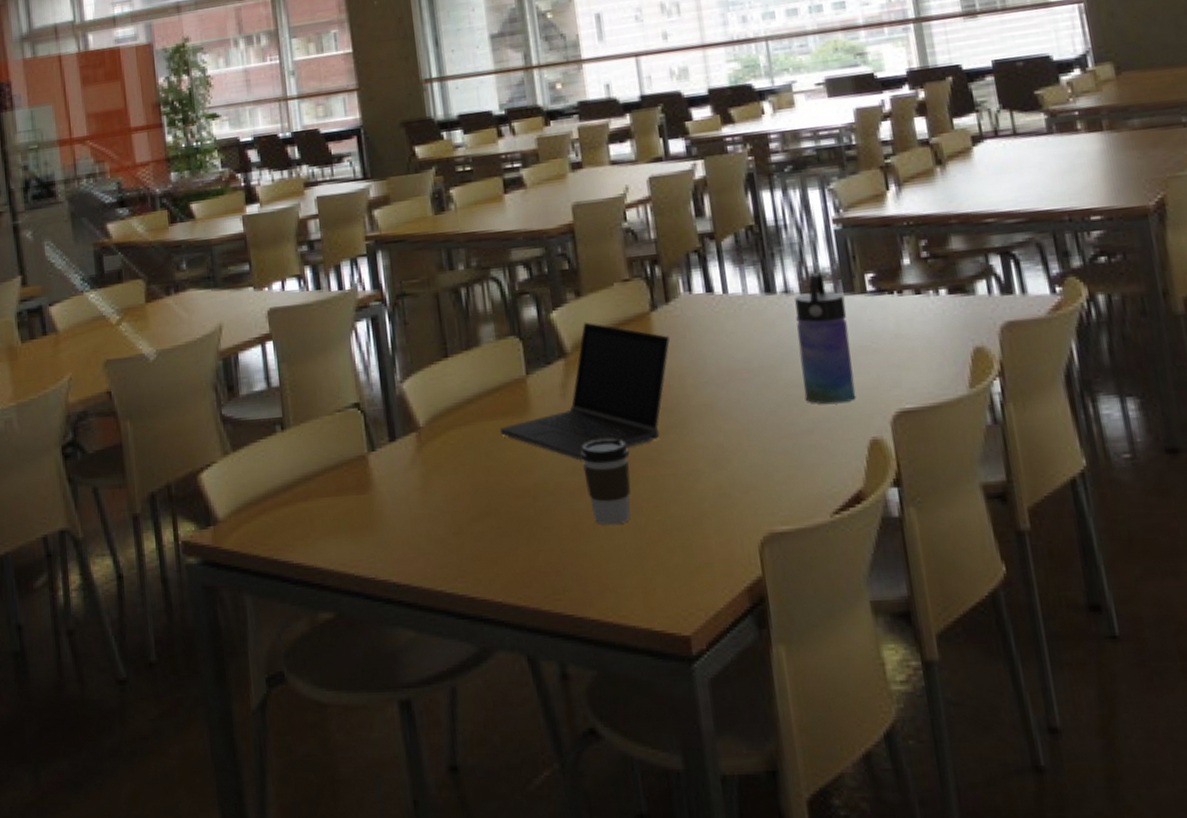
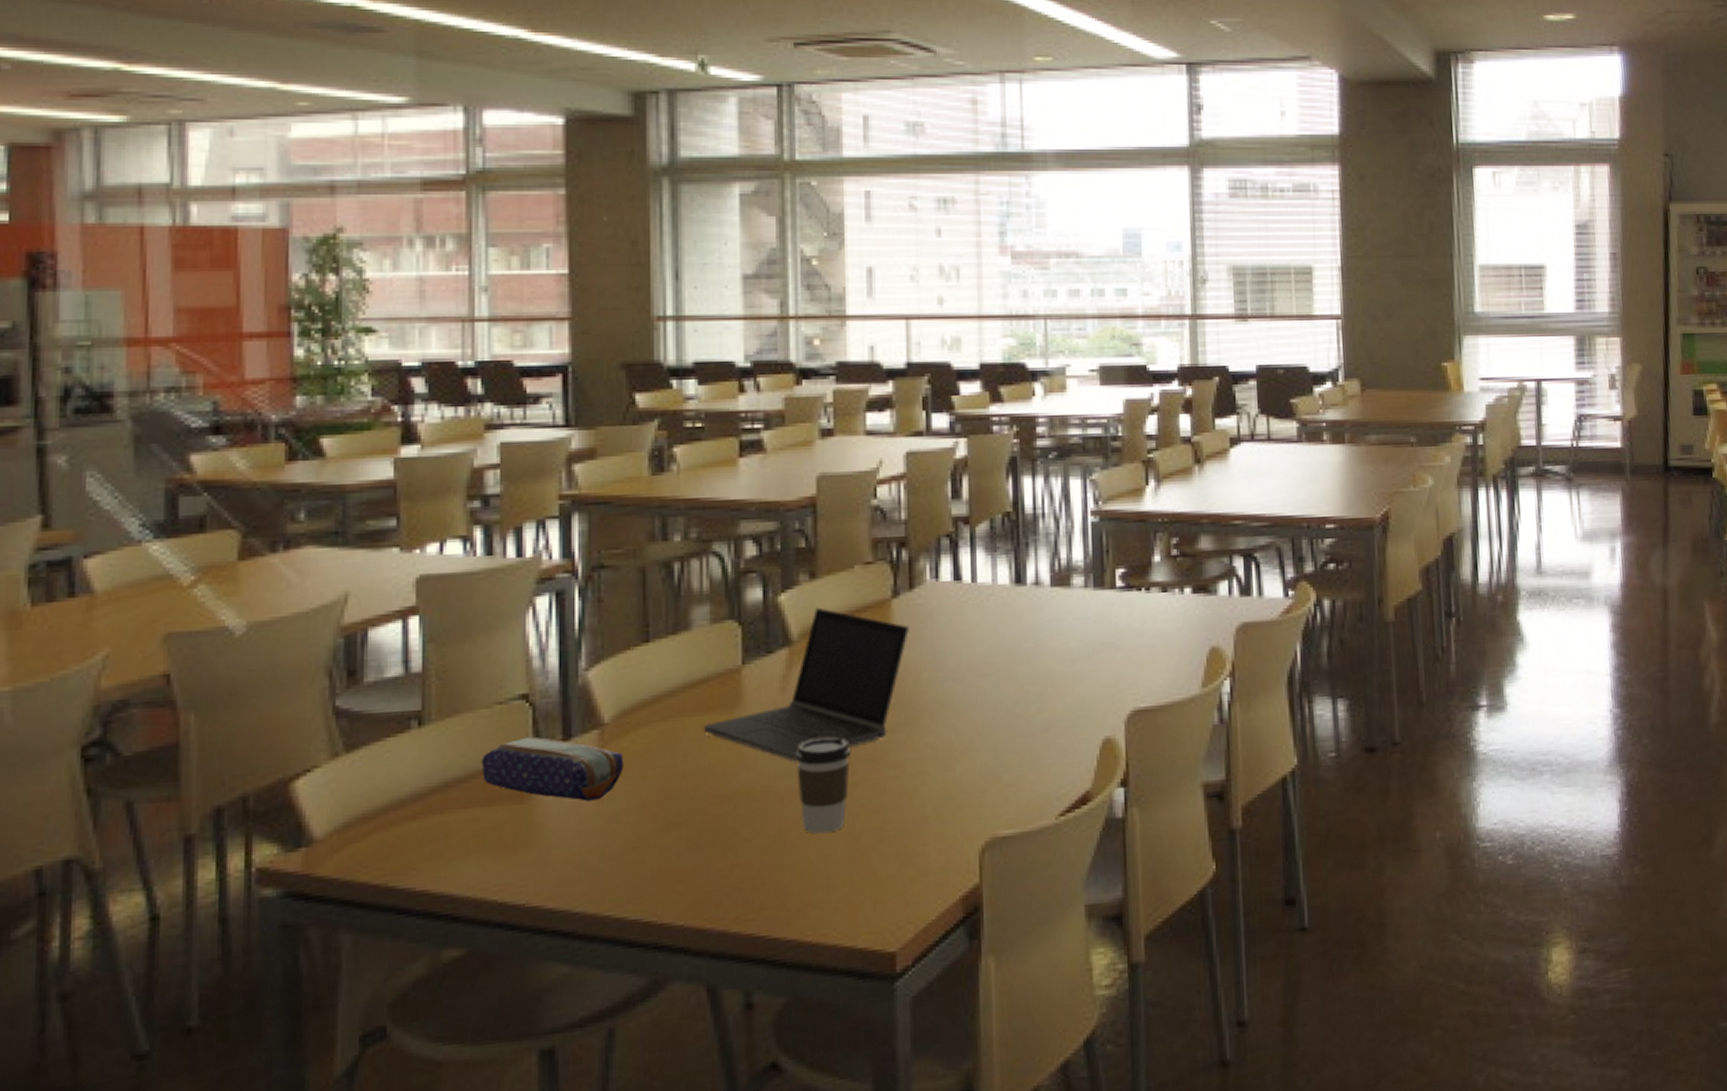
pencil case: none [329,438,440,493] -> present [481,736,624,802]
water bottle: present [795,273,856,405] -> none [1042,565,1094,703]

